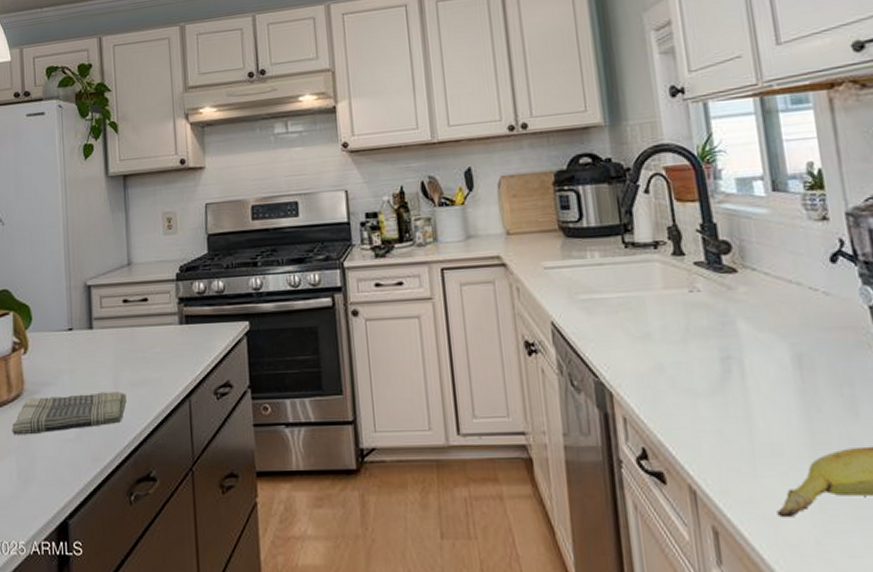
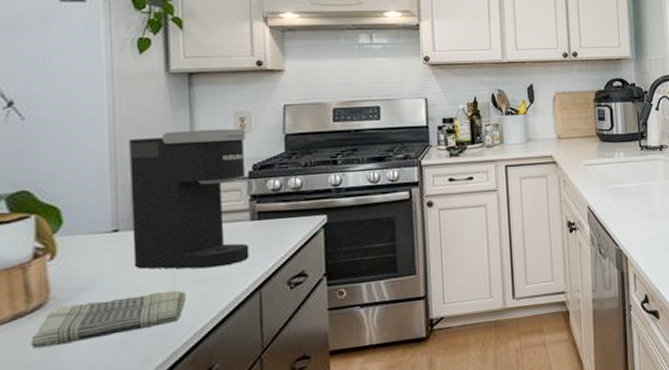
coffee maker: none [79,229,179,372] -> present [129,128,249,269]

